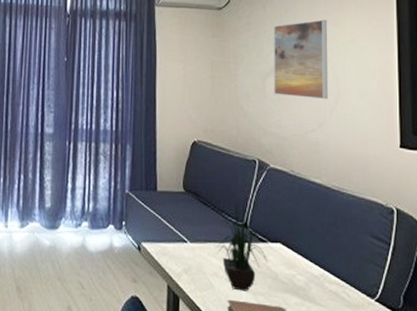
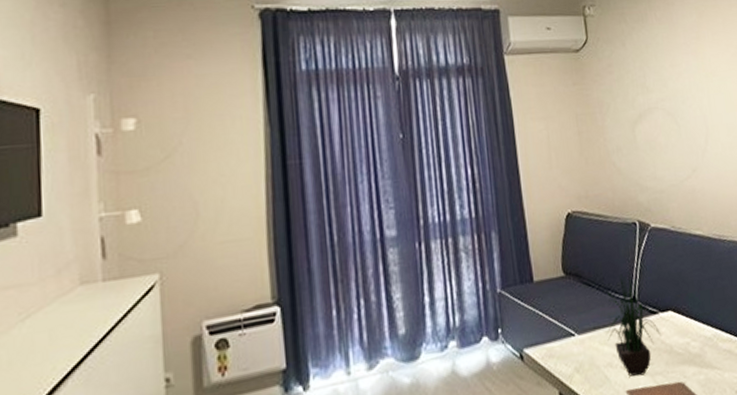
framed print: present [274,19,329,100] -> none [636,52,699,144]

